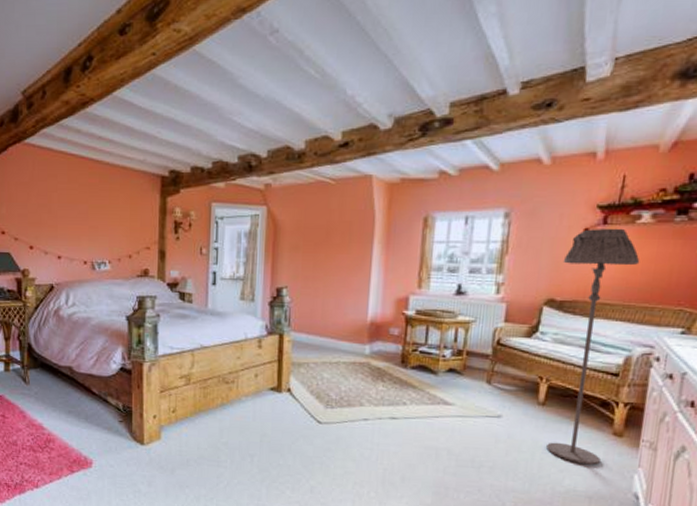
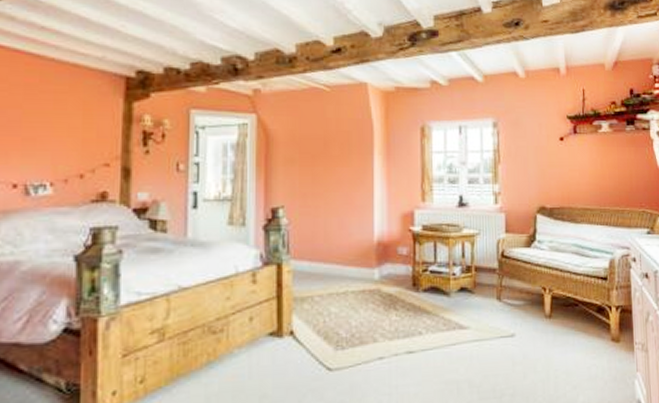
floor lamp: present [546,228,640,465] -> none [547,137,607,377]

